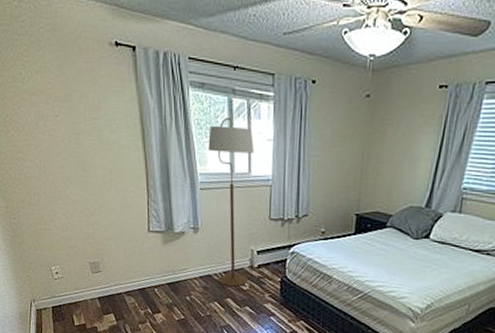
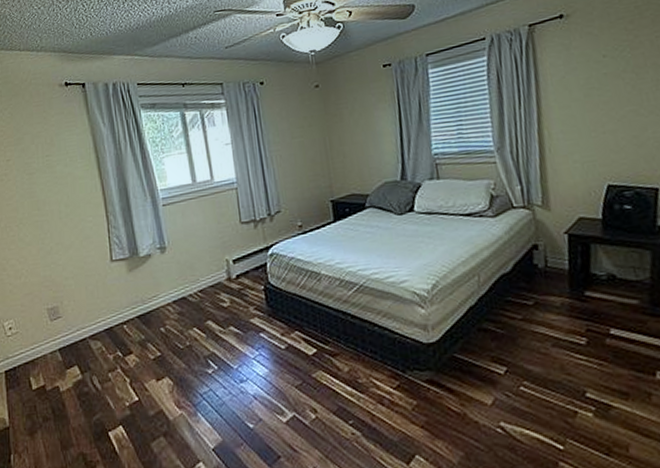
floor lamp: present [208,117,255,287] -> none [165,129,228,307]

